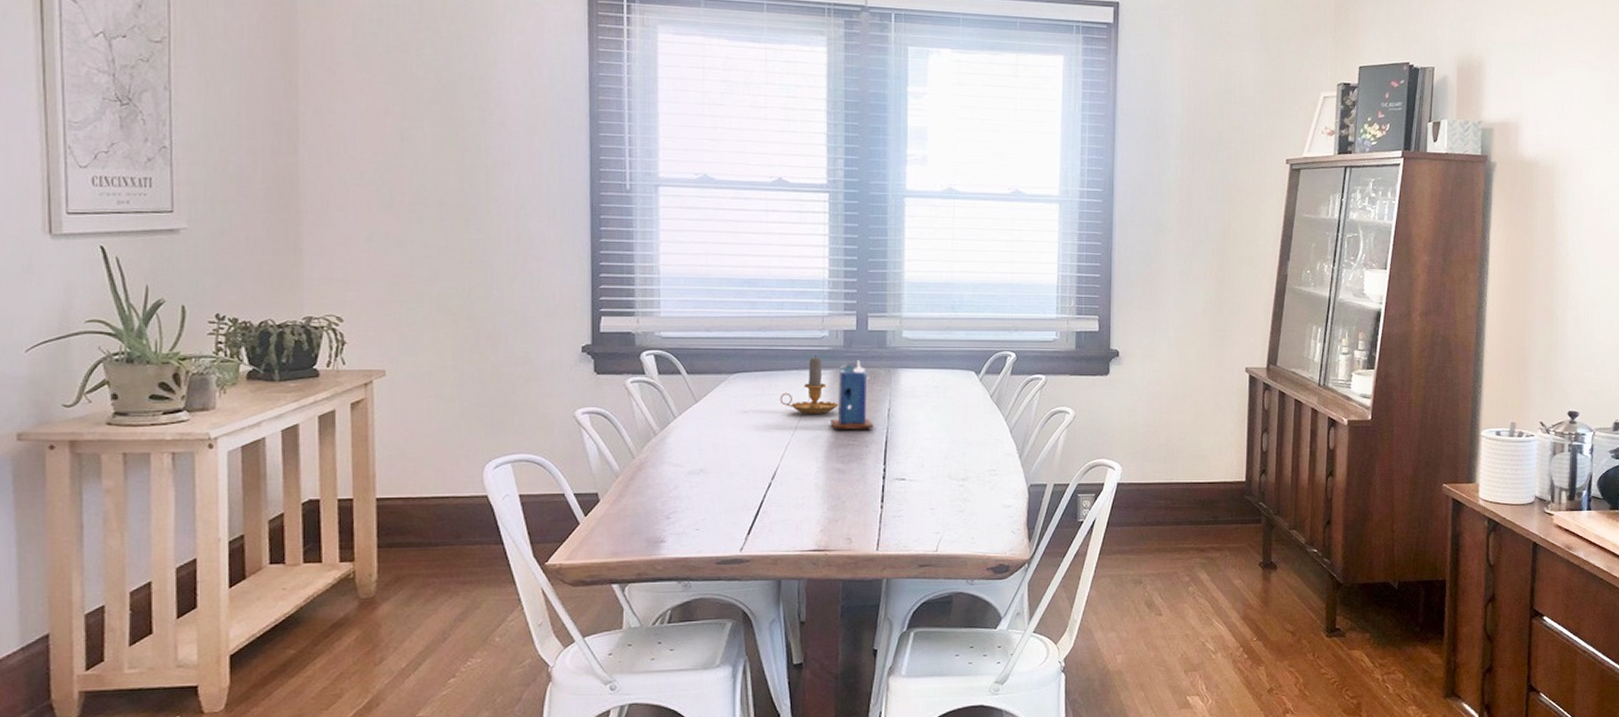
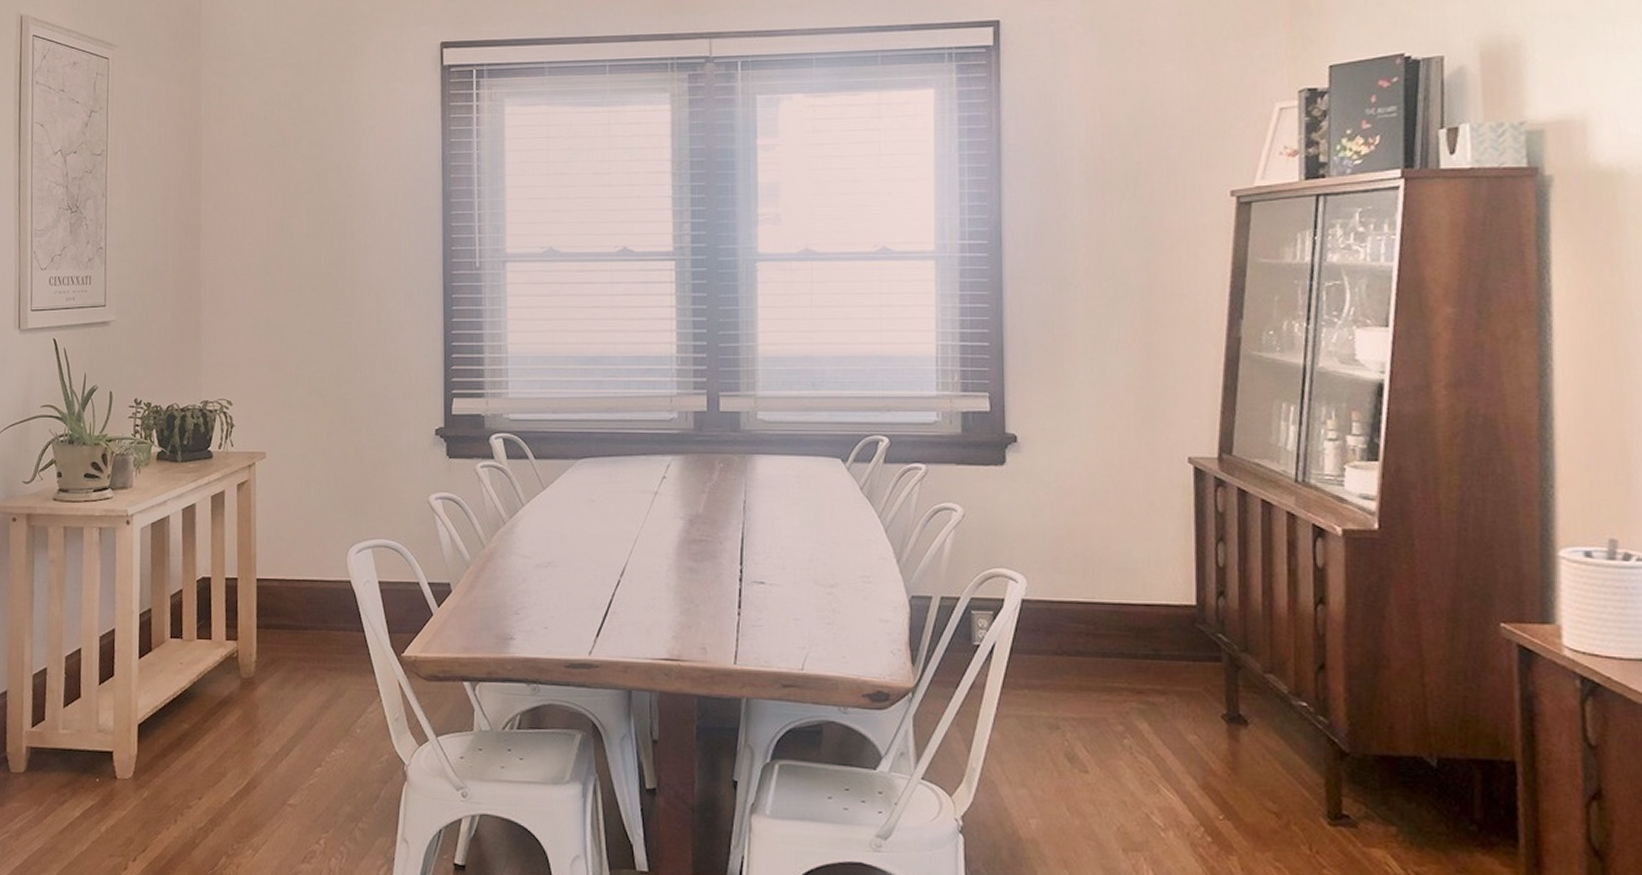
candle: present [780,355,839,415] -> none [628,439,690,506]
candle: present [830,360,874,429] -> none [681,445,728,523]

